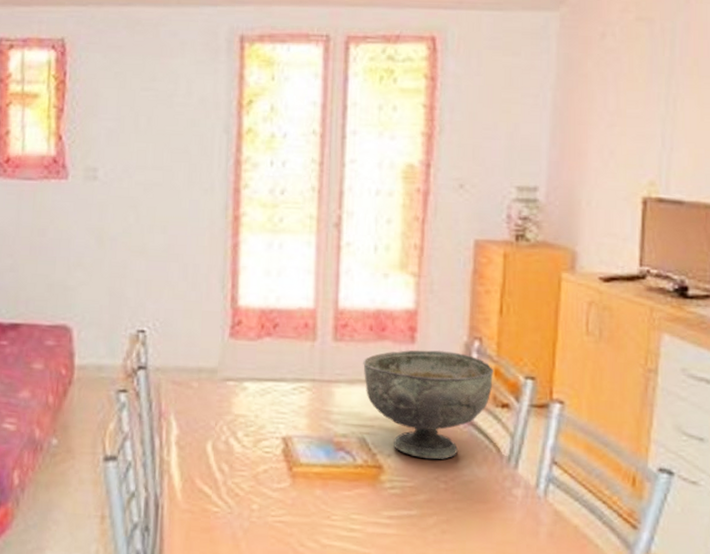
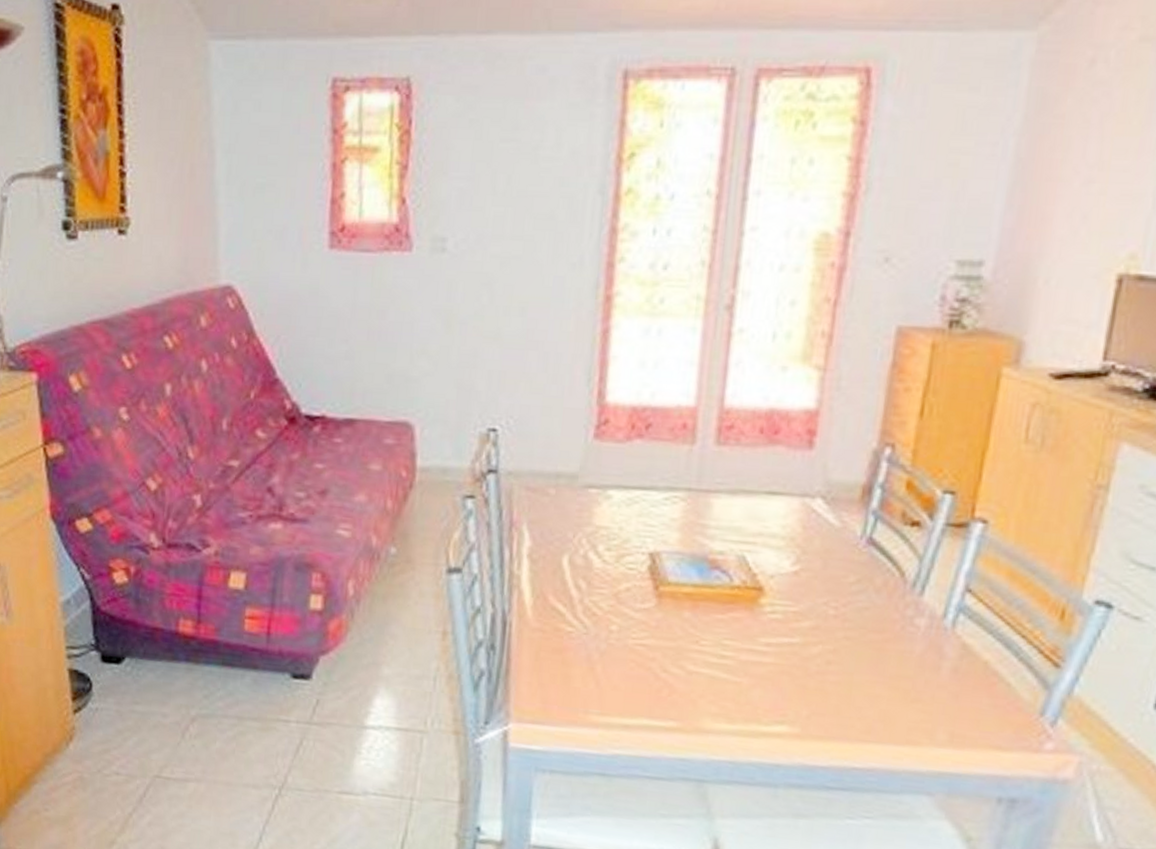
decorative bowl: present [363,350,493,459] -> none [749,456,905,583]

